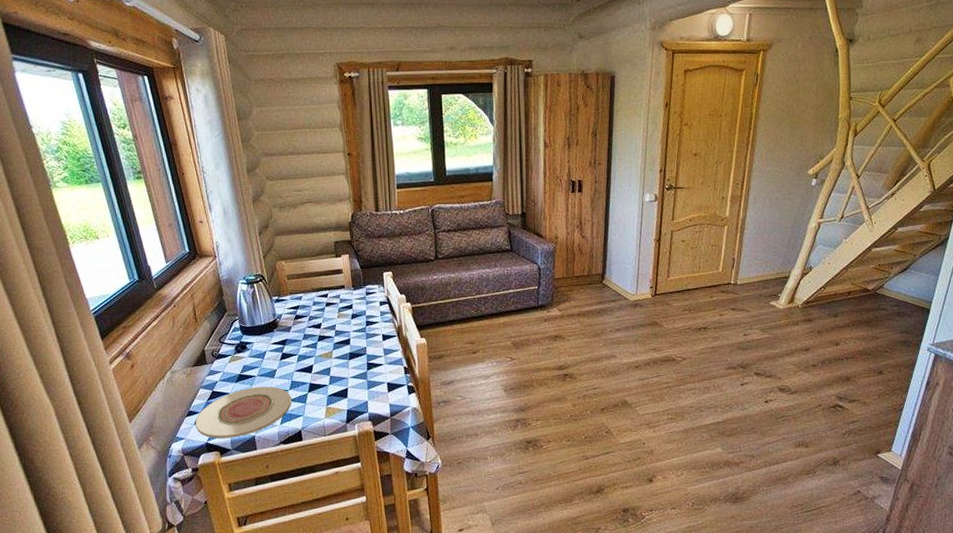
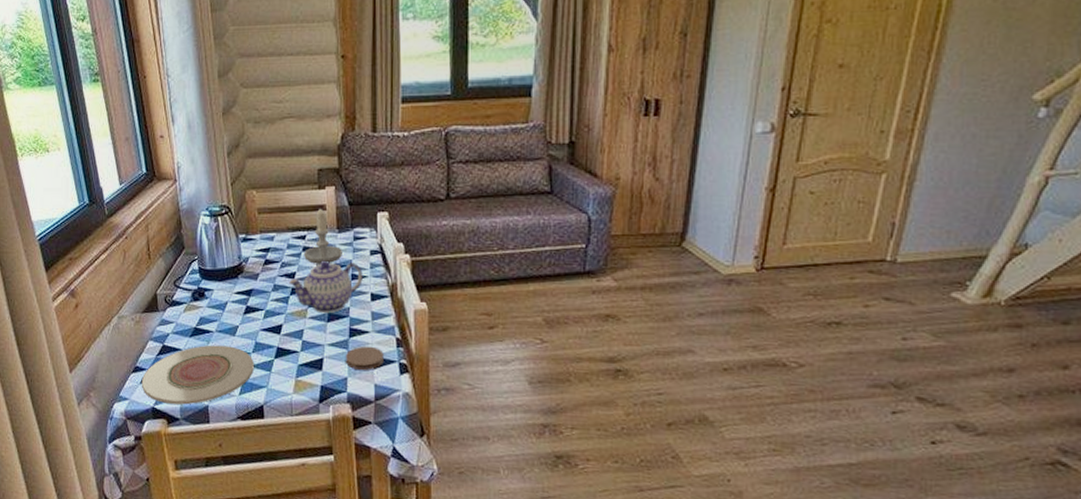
teapot: none [316,312,375,354] -> present [289,260,363,314]
candle: none [327,272,358,316] -> present [304,208,342,264]
coaster: none [365,375,395,395] -> present [345,346,384,371]

